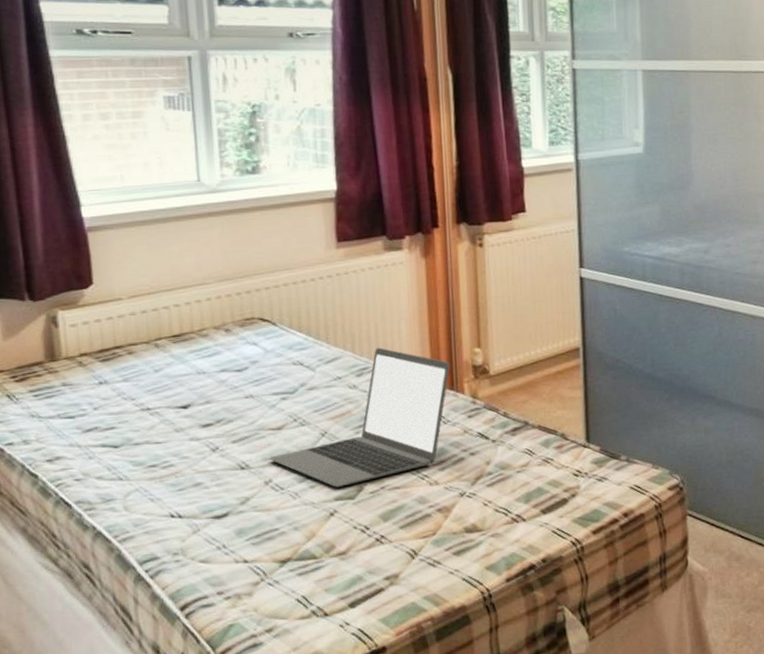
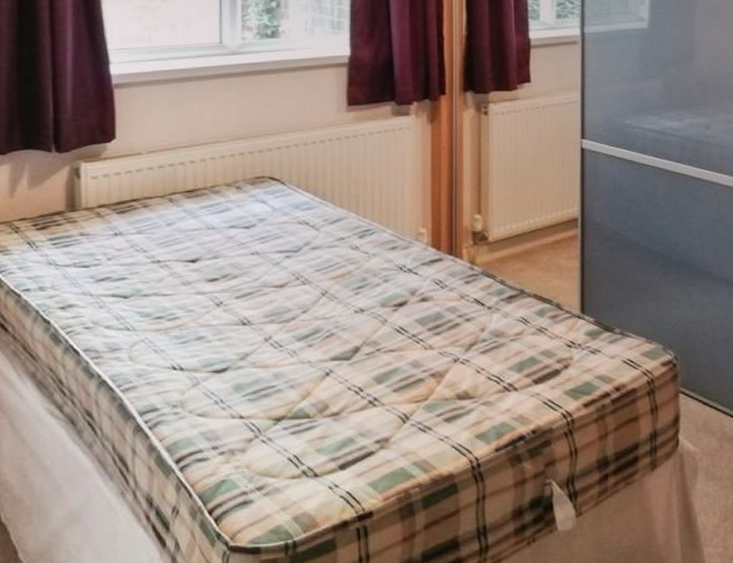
laptop: present [269,347,450,488] -> none [271,210,450,348]

